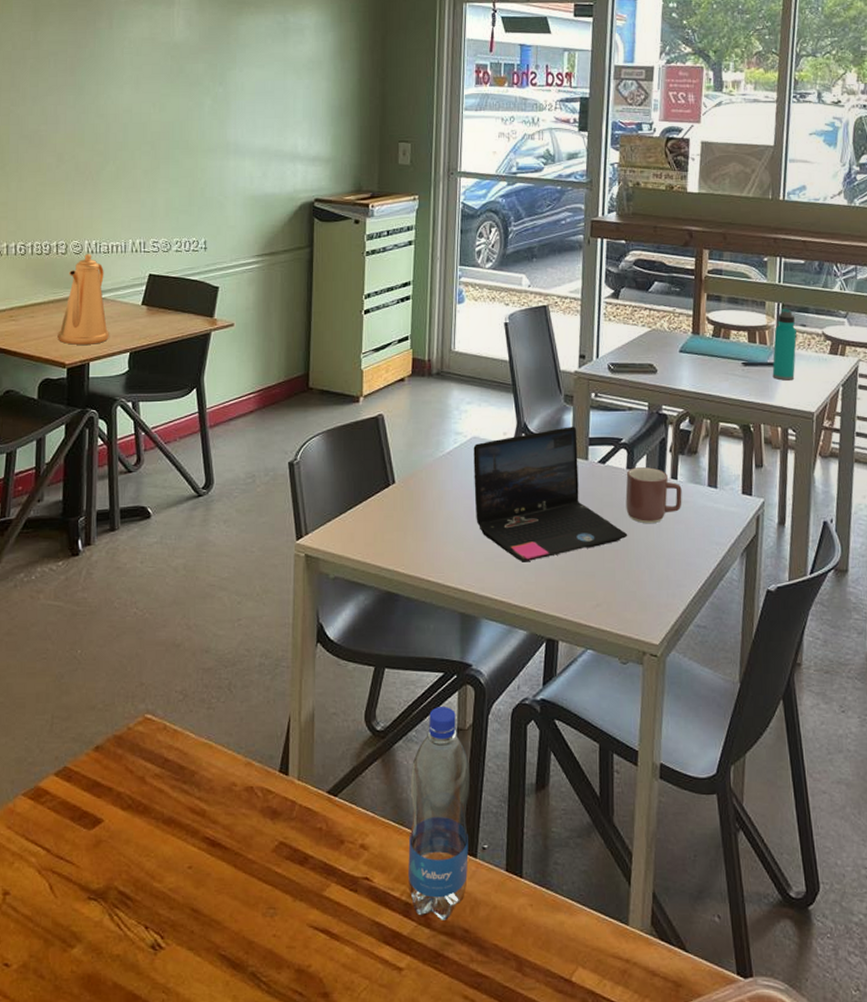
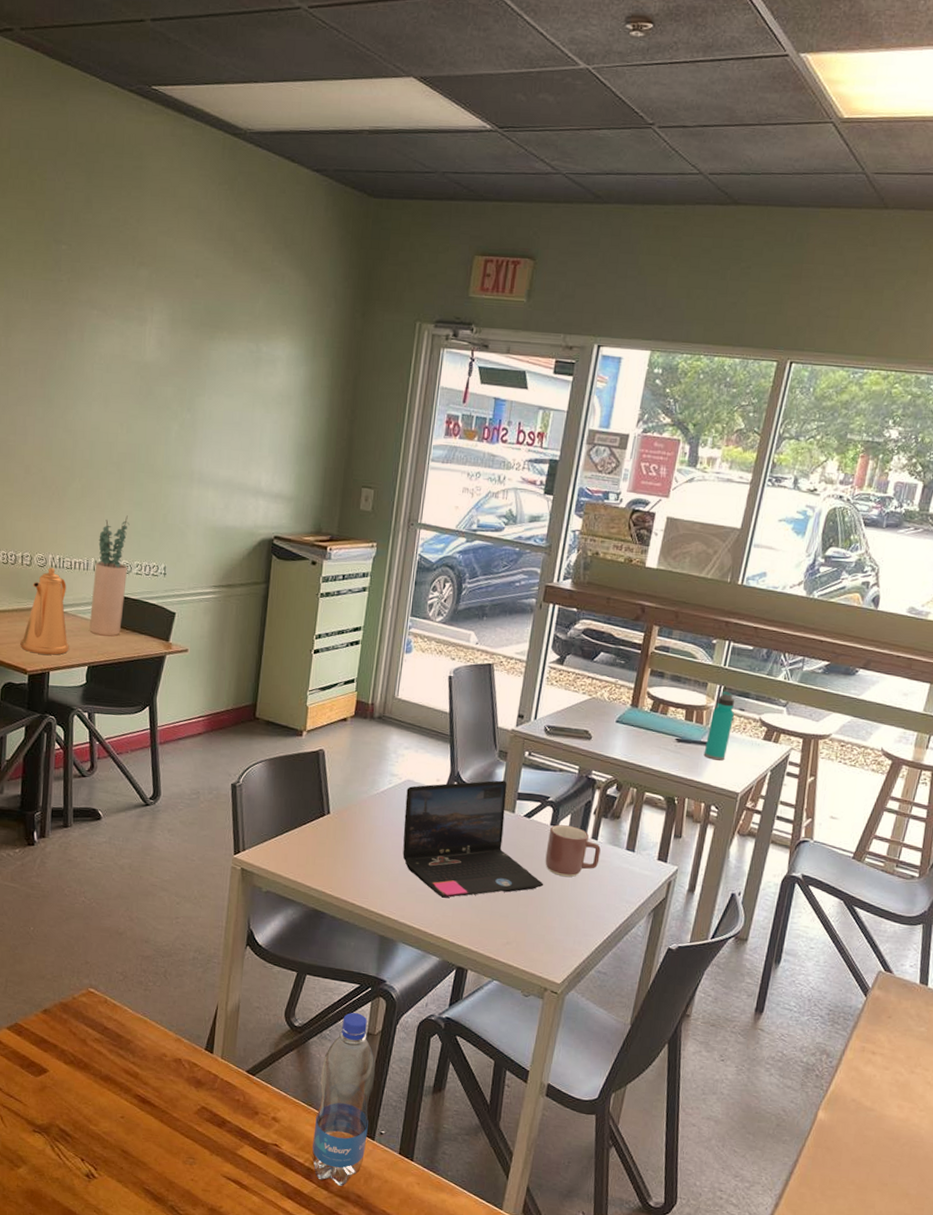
vase: none [130,193,167,319] -> present [89,515,130,637]

